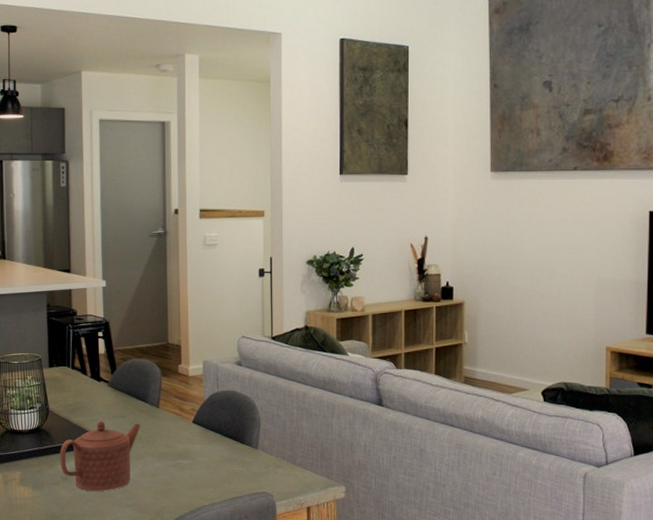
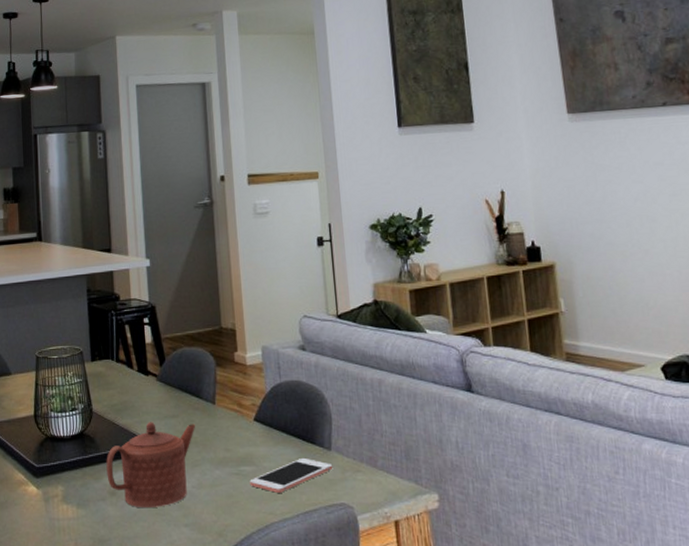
cell phone: none [186,454,258,482] -> present [250,457,333,493]

